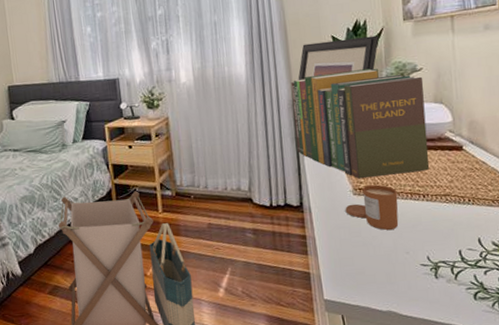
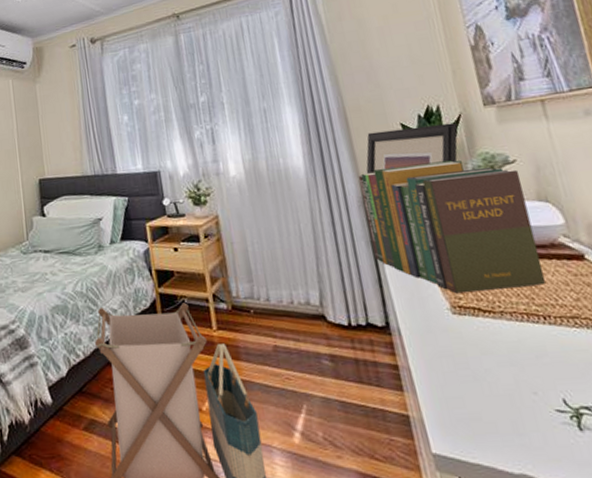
candle: present [345,184,399,230] -> none [444,301,517,361]

